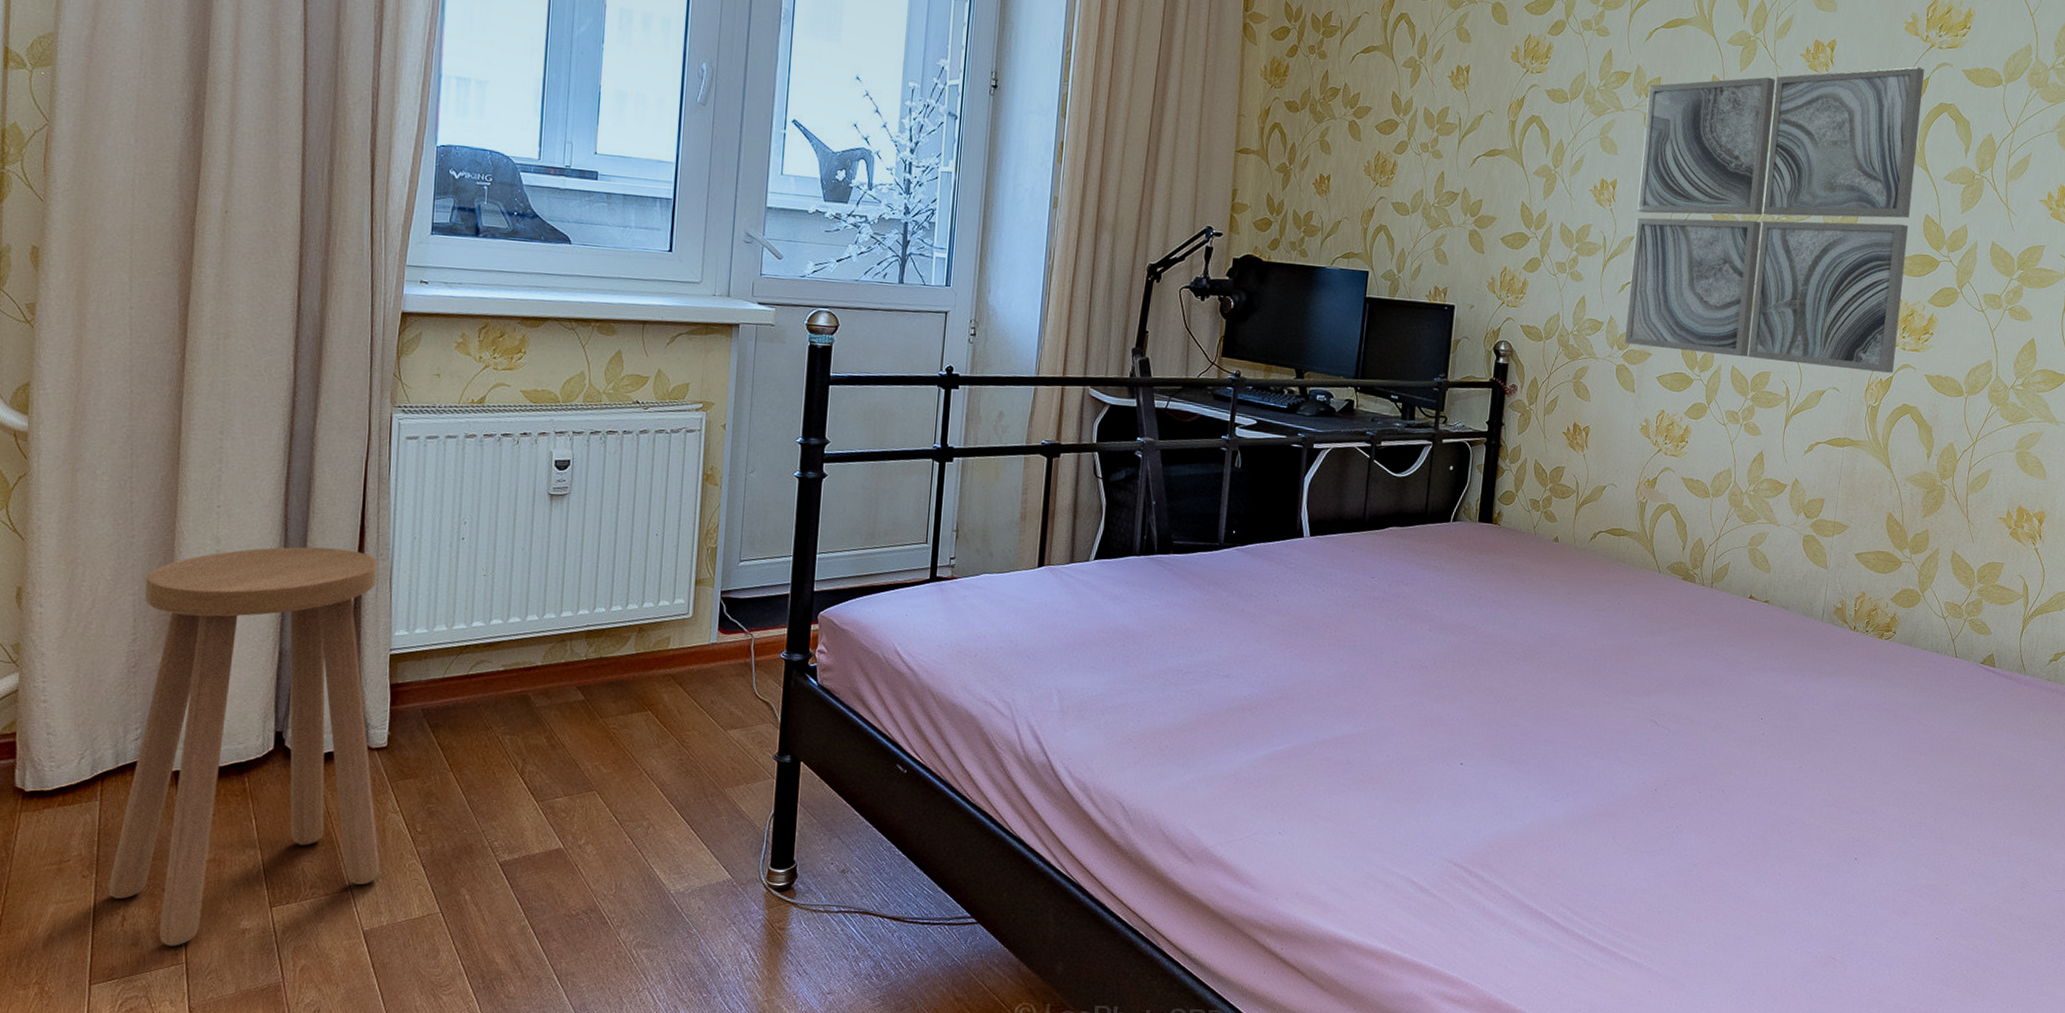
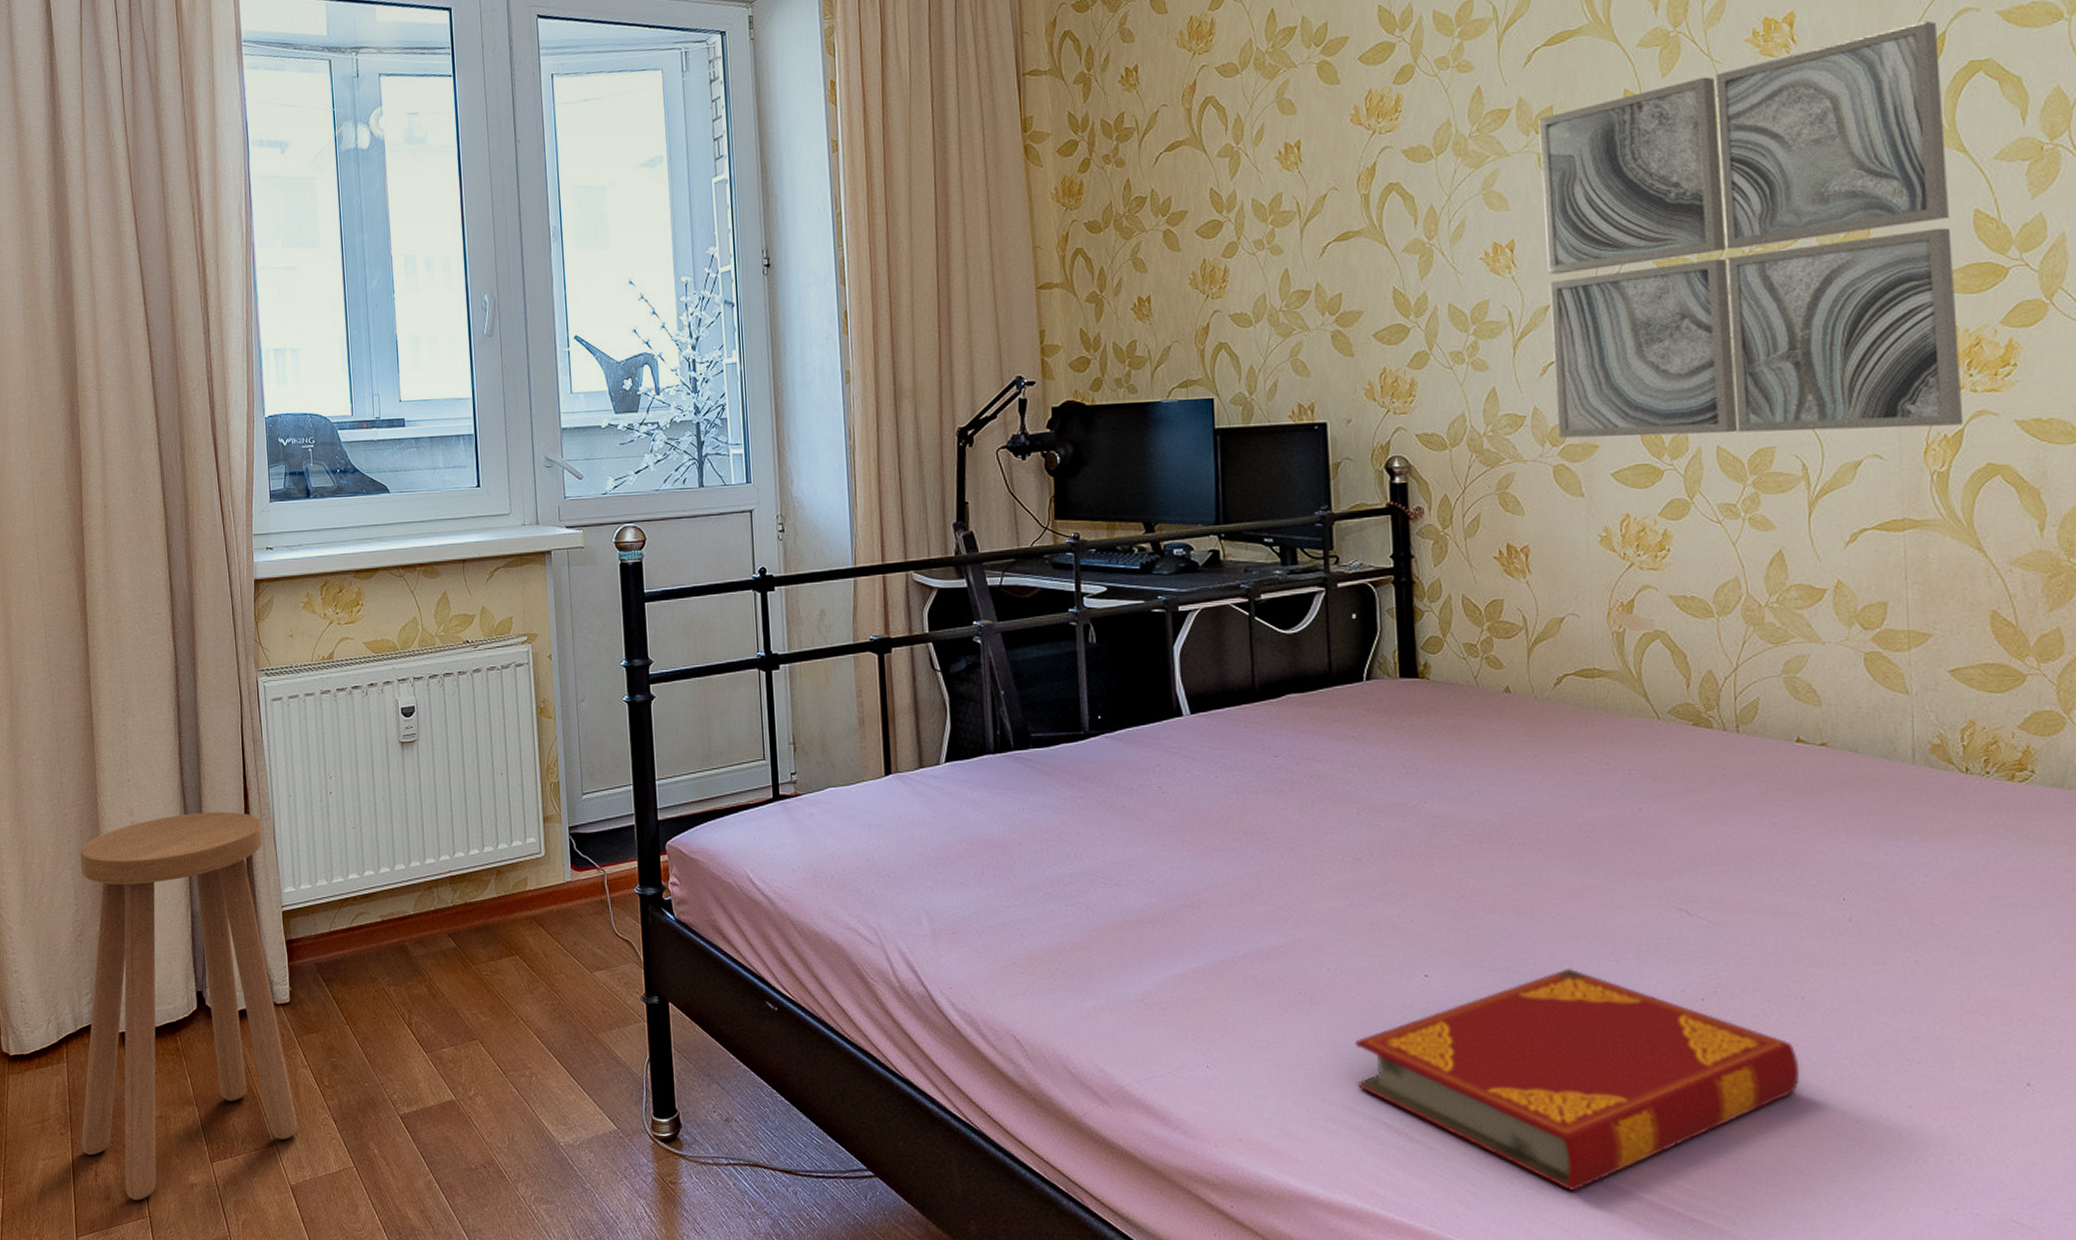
hardback book: none [1396,762,1713,937] -> present [1354,967,1801,1192]

